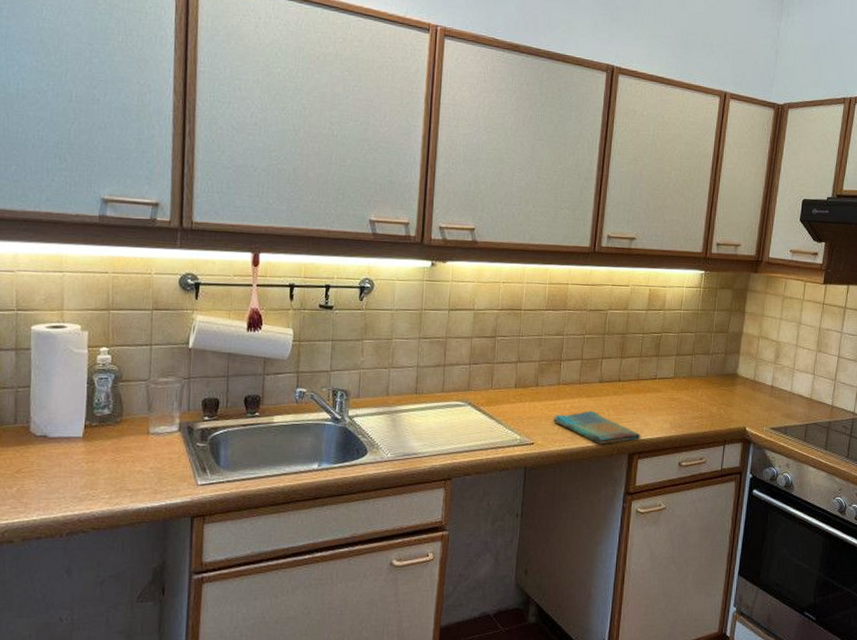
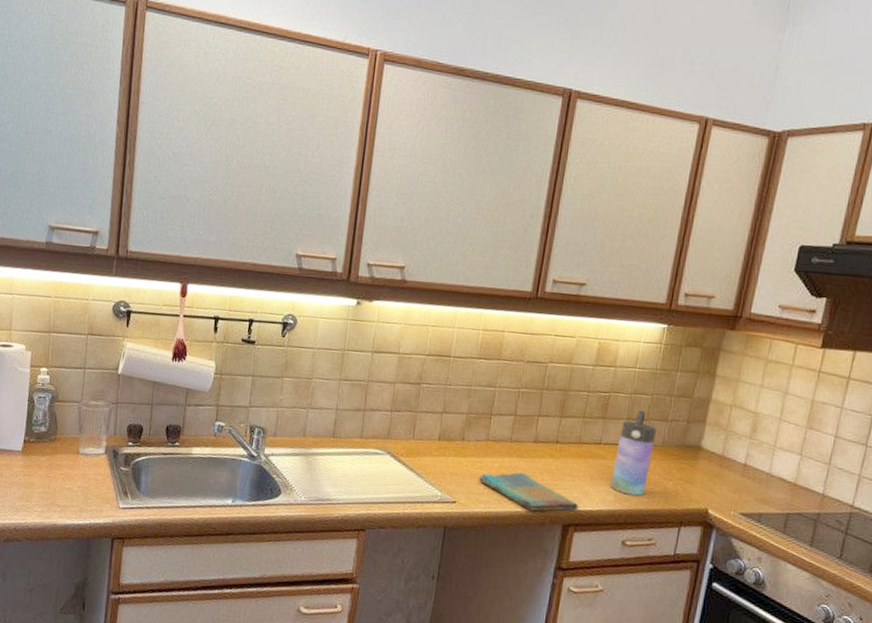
water bottle: none [666,346,702,422] -> present [610,409,658,496]

